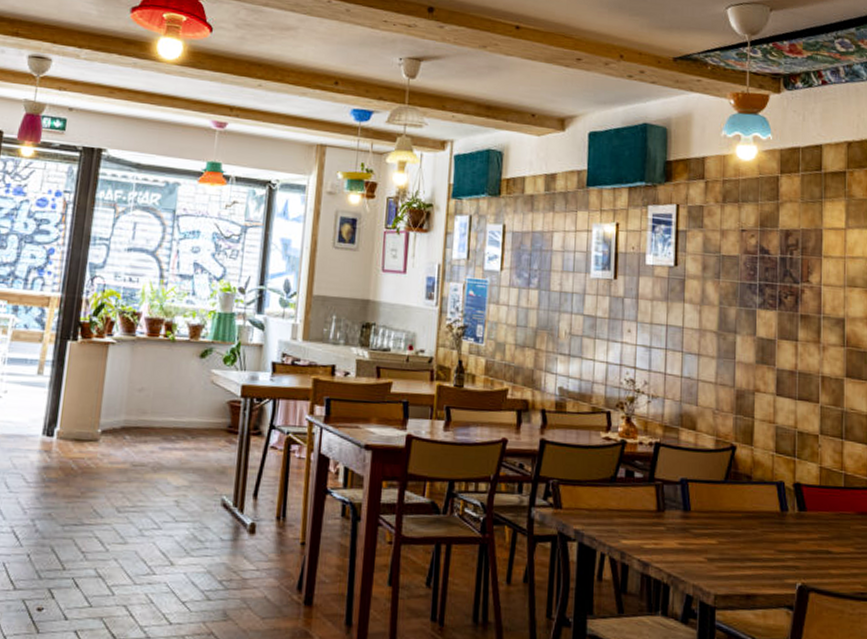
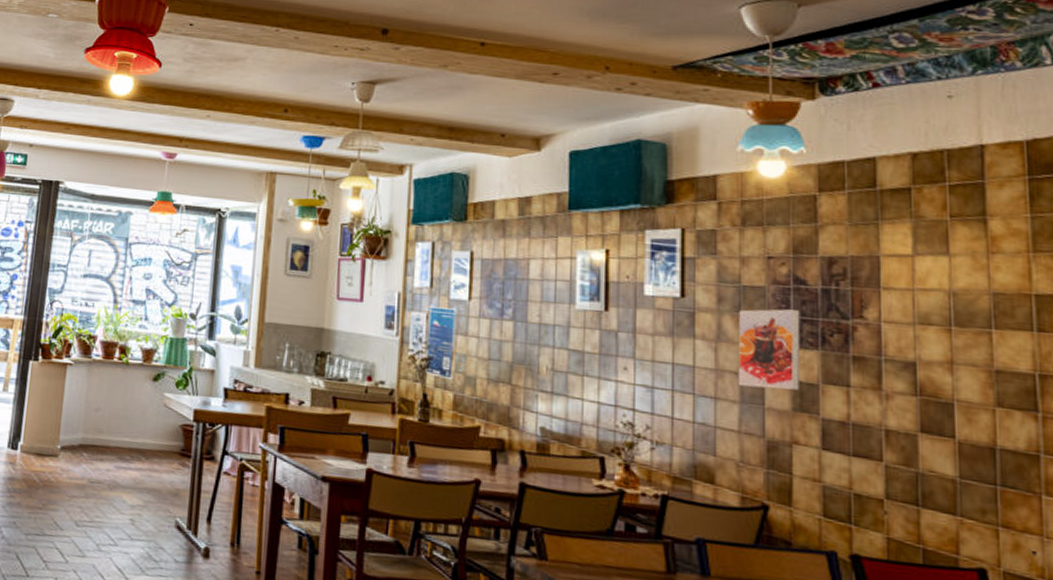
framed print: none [716,275,764,346] -> present [737,309,801,391]

